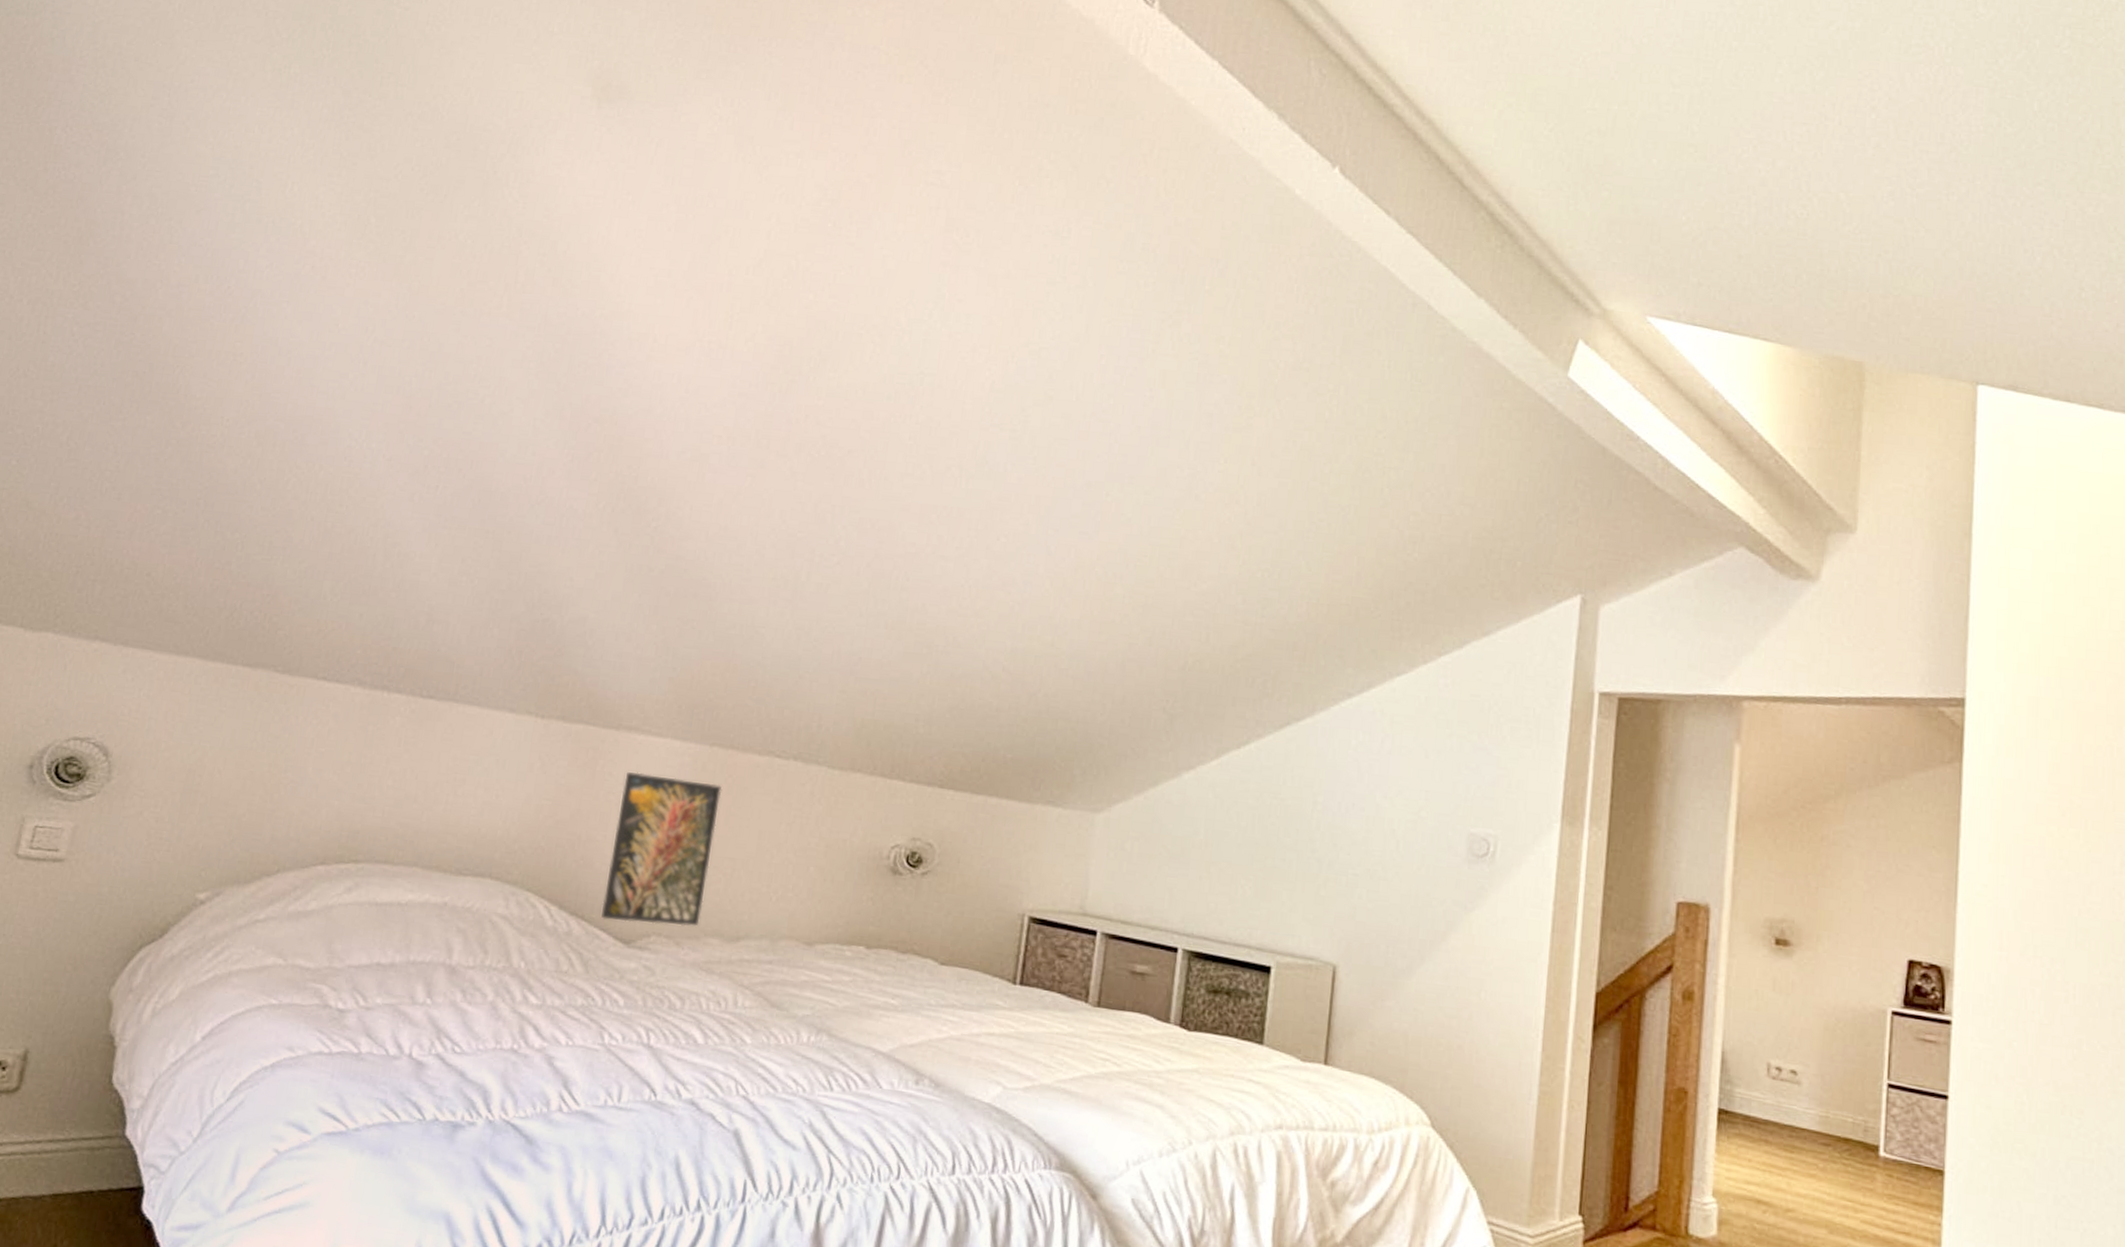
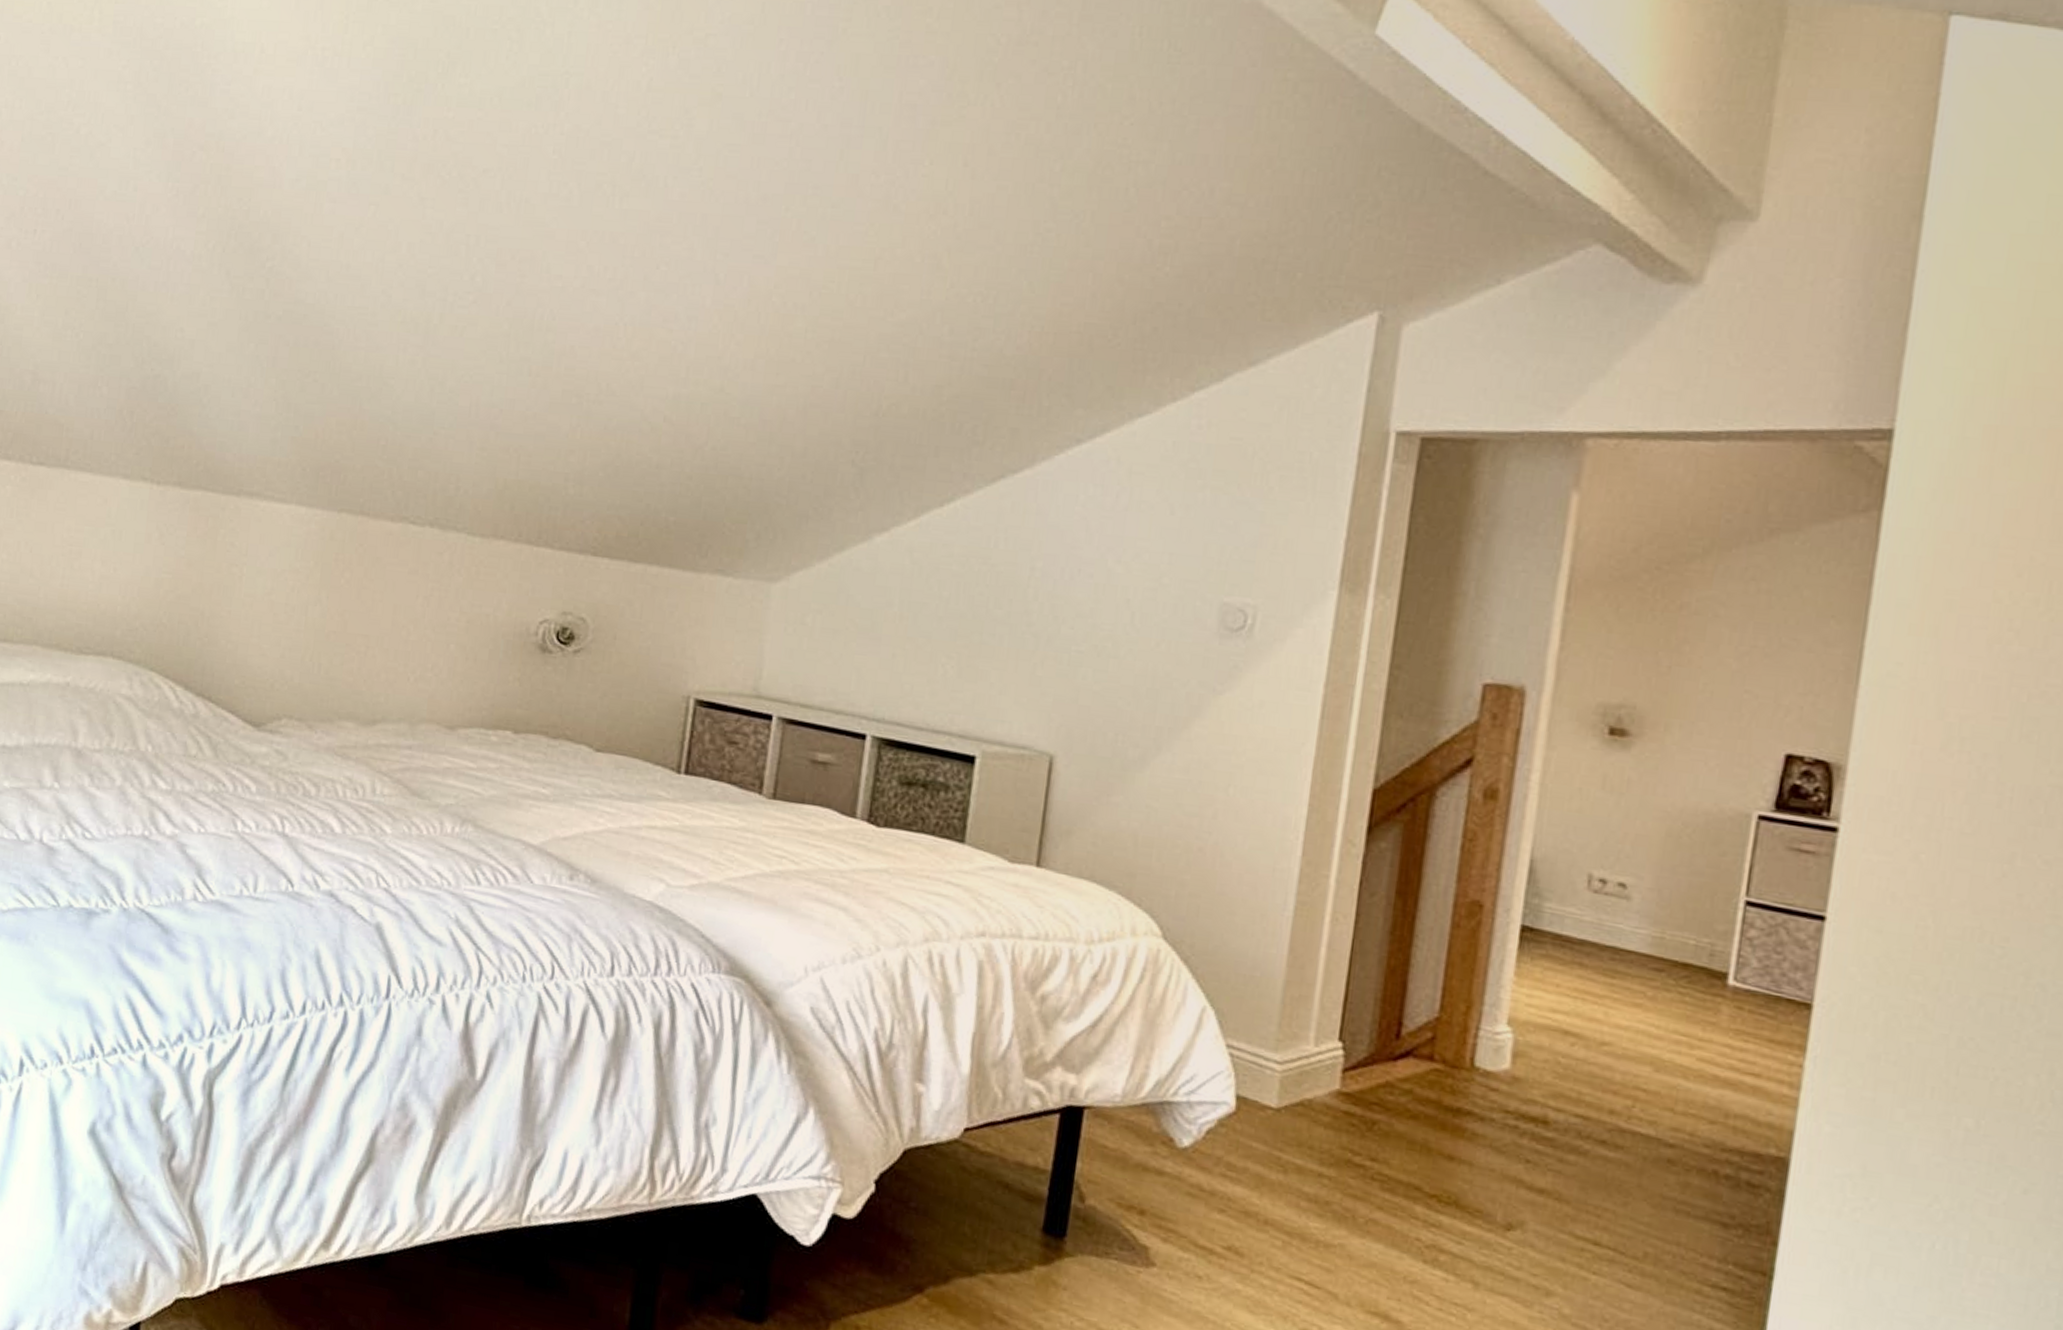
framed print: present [601,772,722,926] -> none [229,542,353,709]

